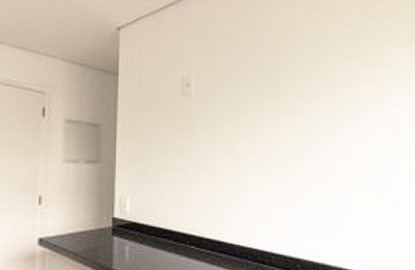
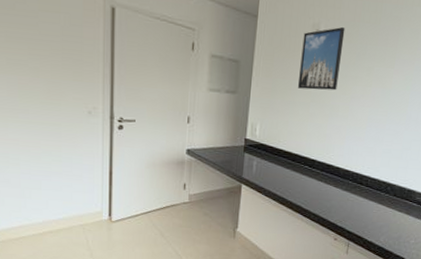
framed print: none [172,79,219,151] -> present [298,26,346,91]

